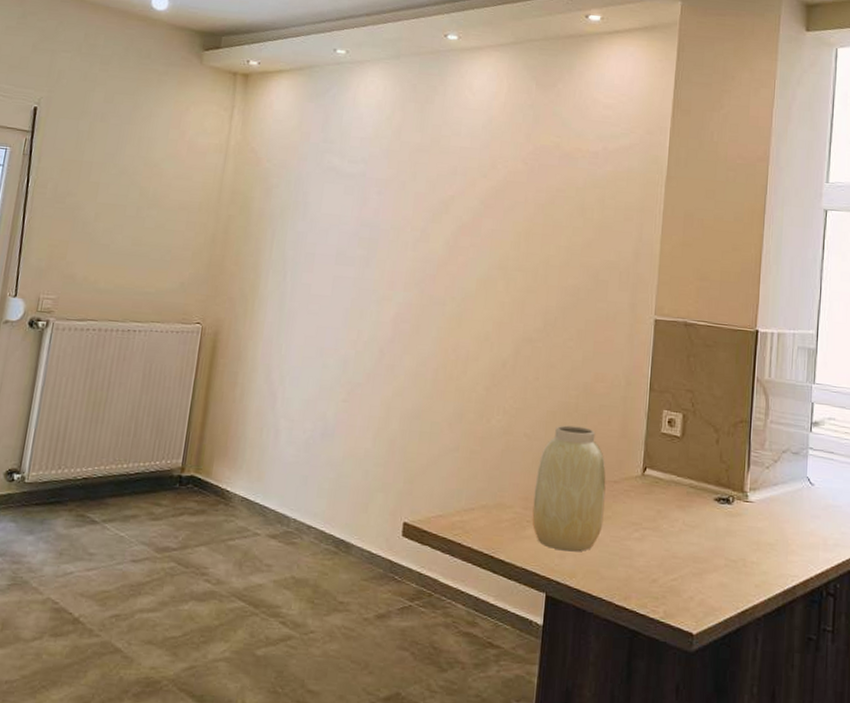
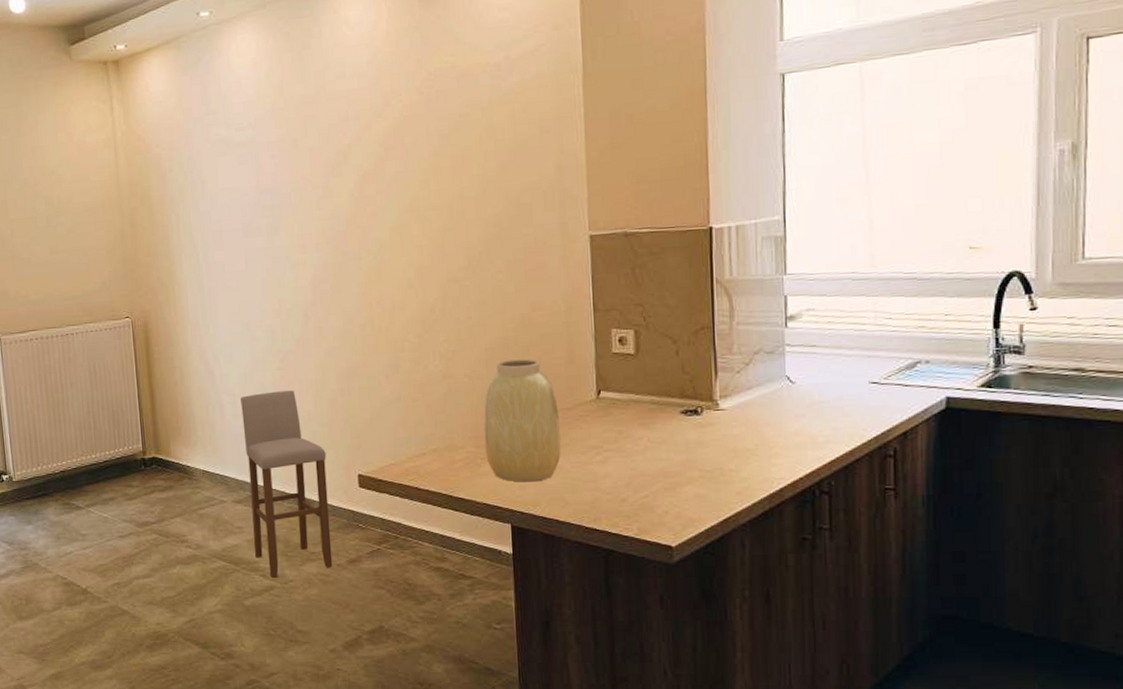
bar stool: none [278,423,375,627] -> present [240,390,333,578]

